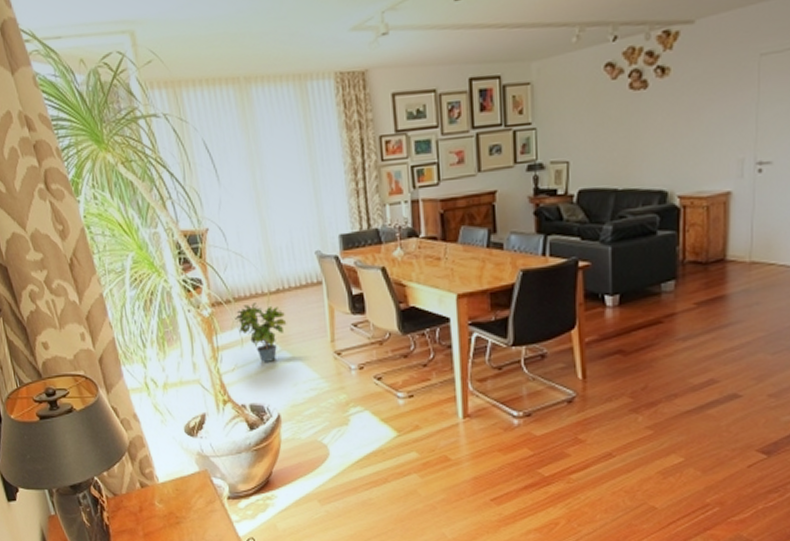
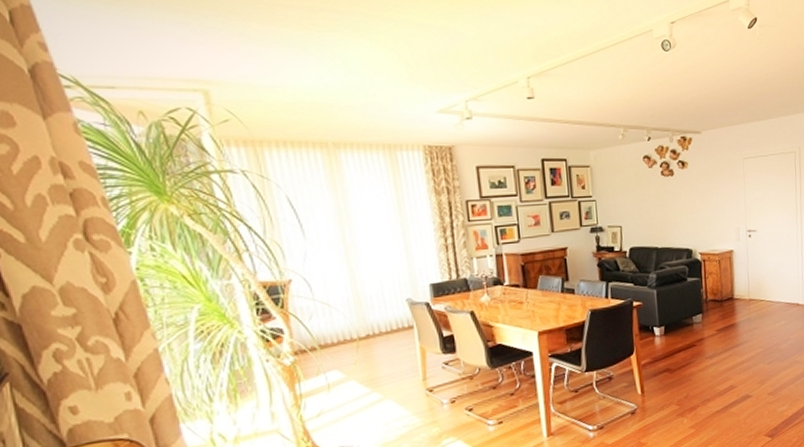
potted plant: present [235,303,287,362] -> none [321,349,378,405]

